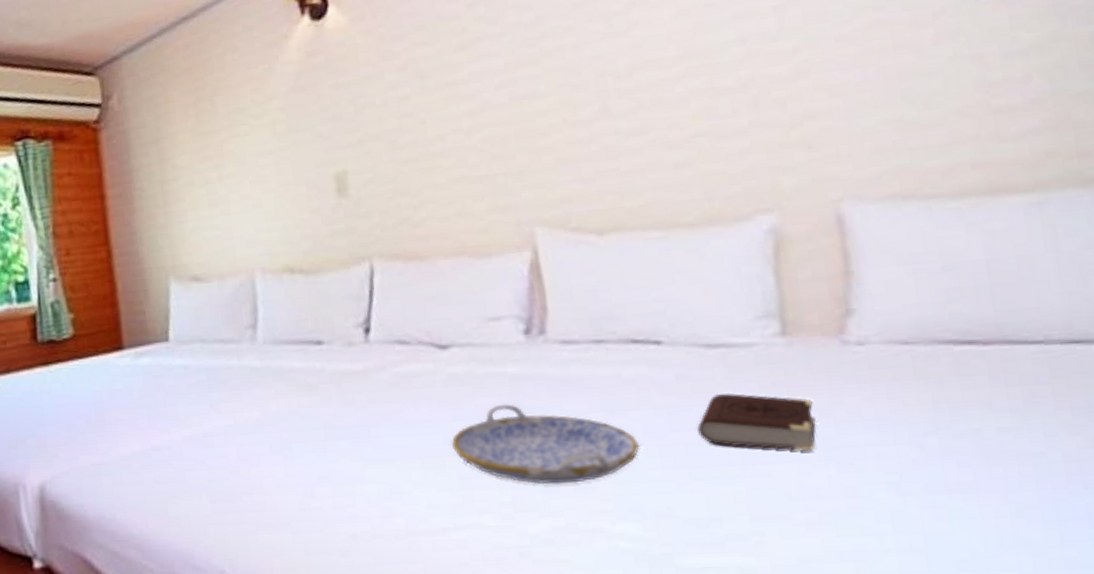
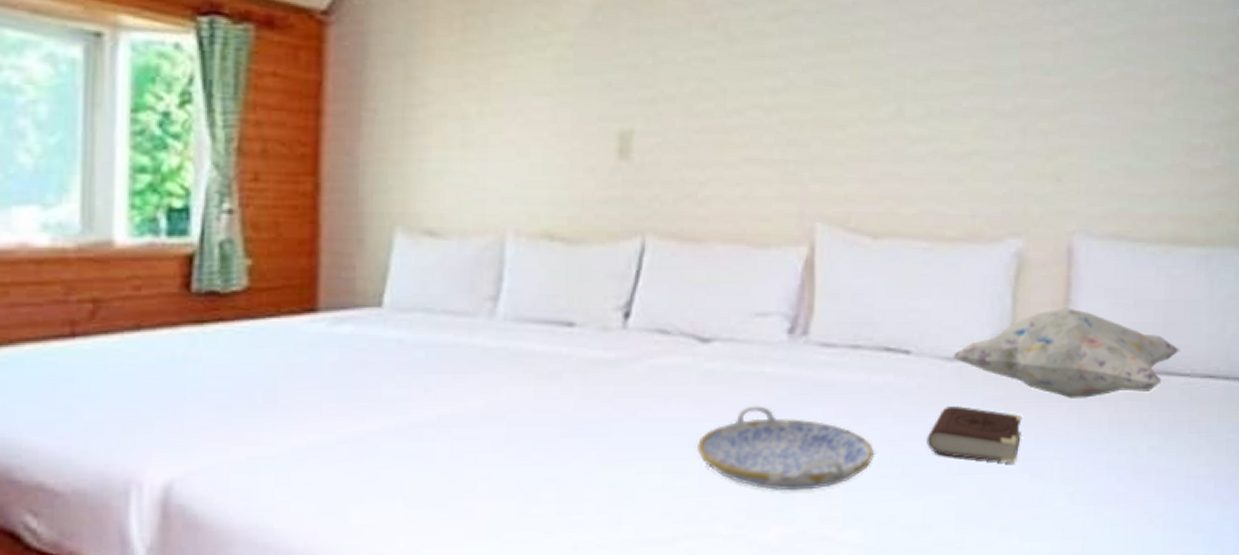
decorative pillow: none [712,280,1023,378] -> present [952,307,1180,398]

